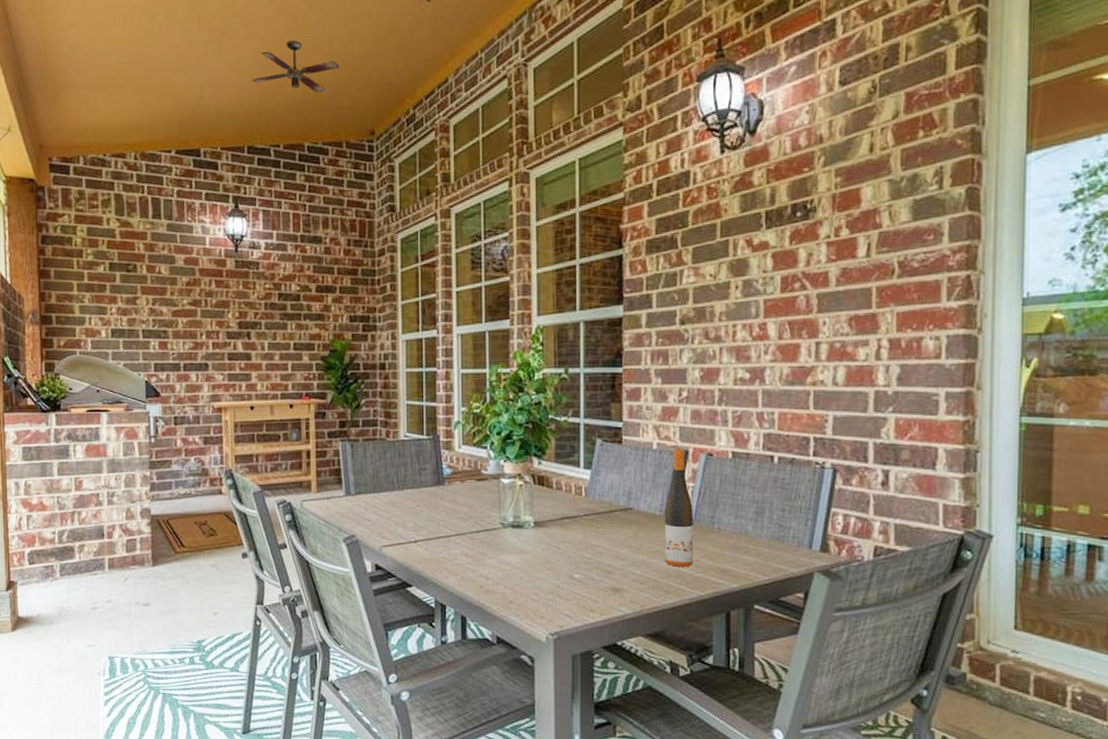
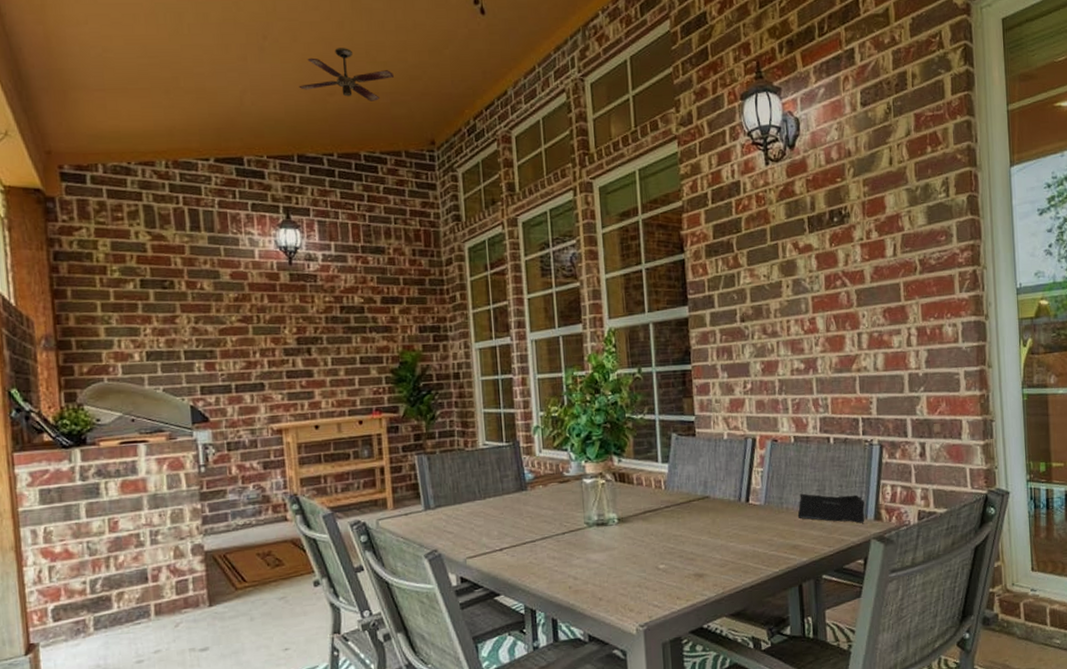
wine bottle: present [664,449,694,567] -> none [738,437,768,548]
speaker: none [730,514,811,553] -> present [797,493,865,523]

